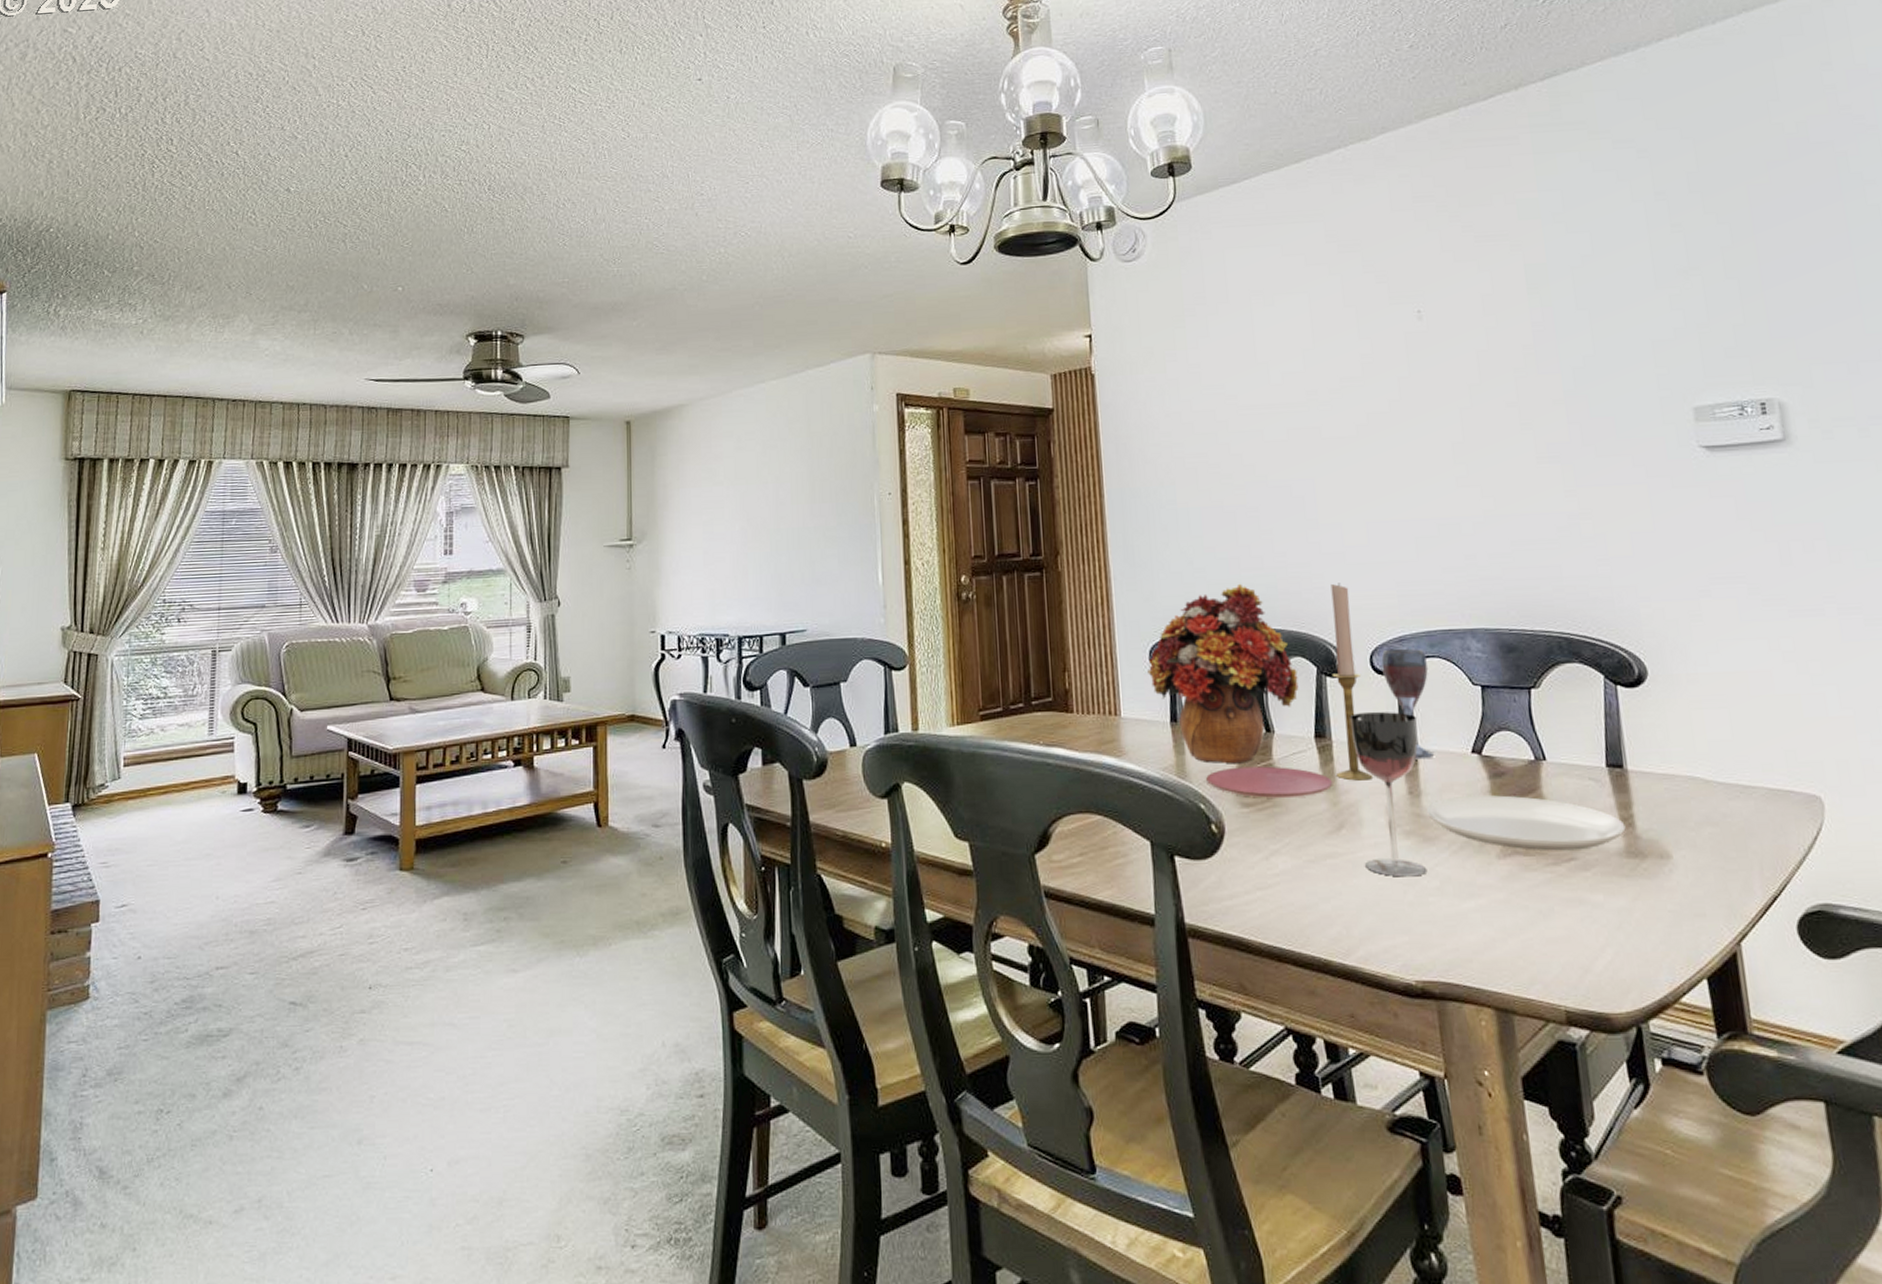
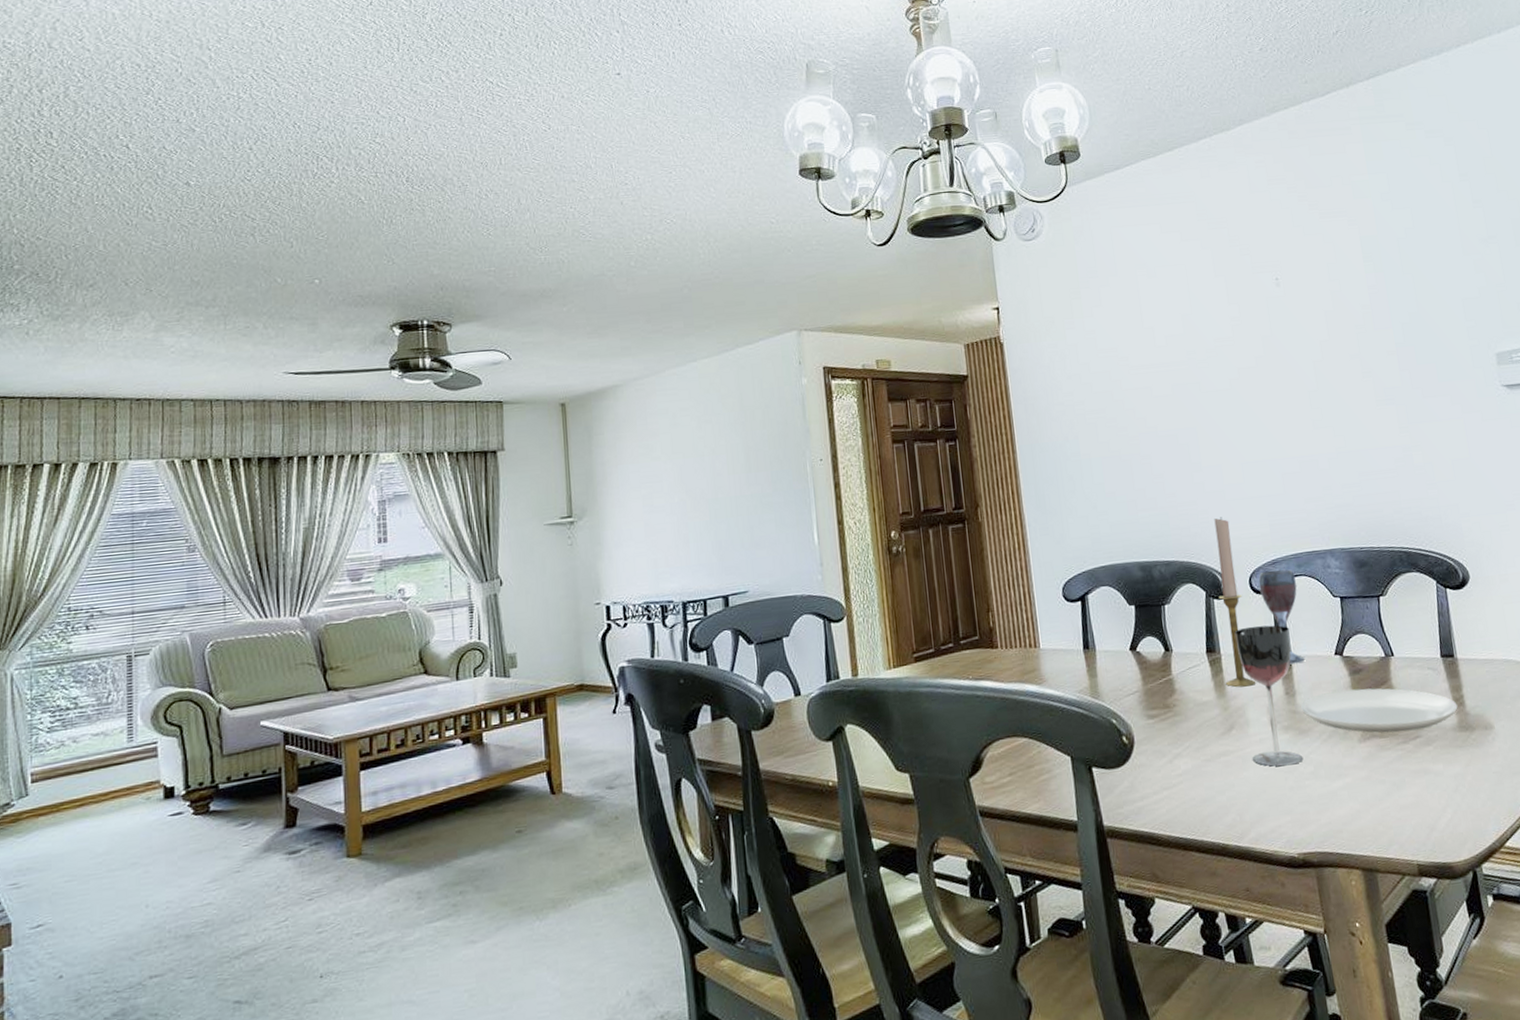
flower arrangement: present [1148,583,1299,764] -> none [1062,522,1191,683]
plate: present [1206,766,1333,799] -> none [1116,680,1224,710]

